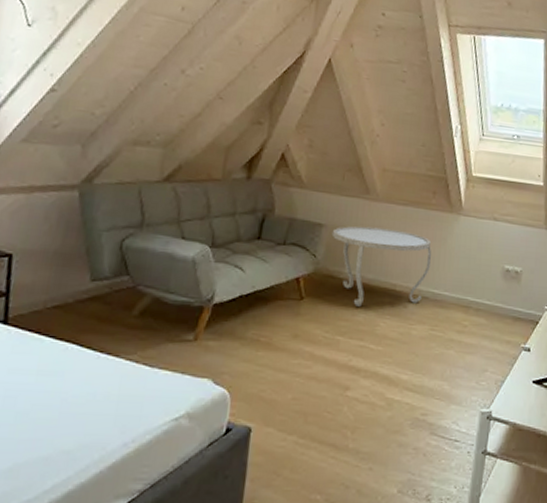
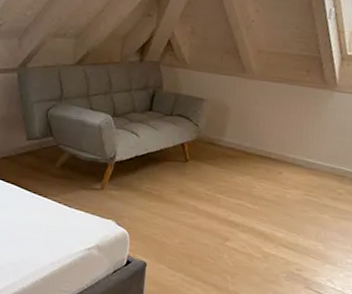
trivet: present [331,226,432,307] -> none [212,100,306,170]

